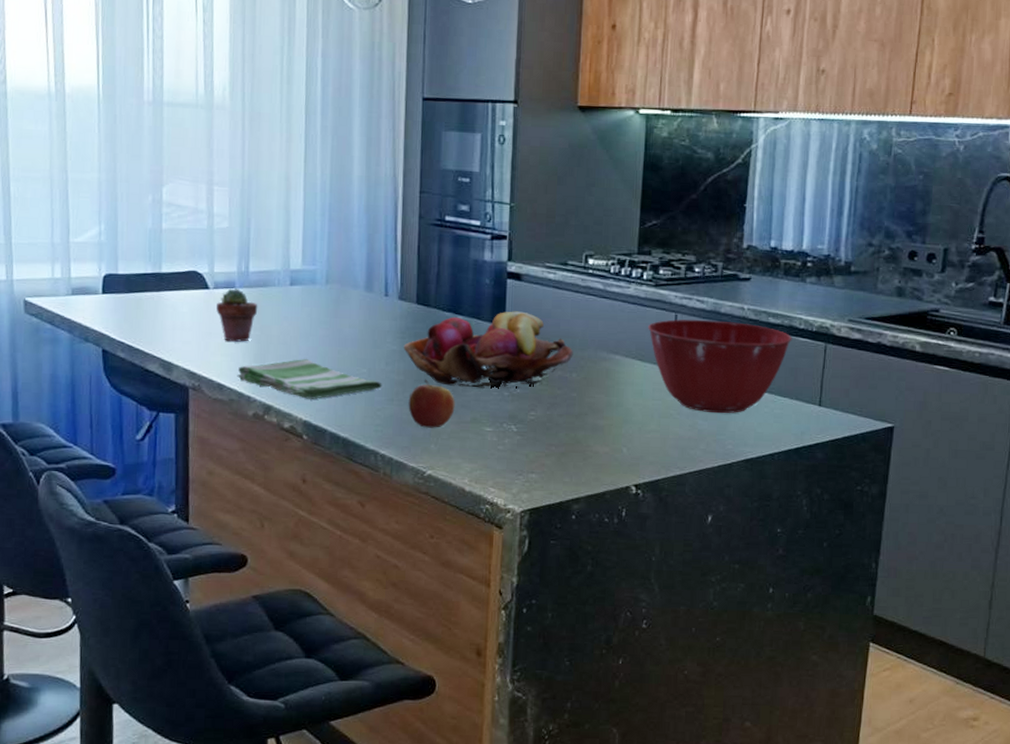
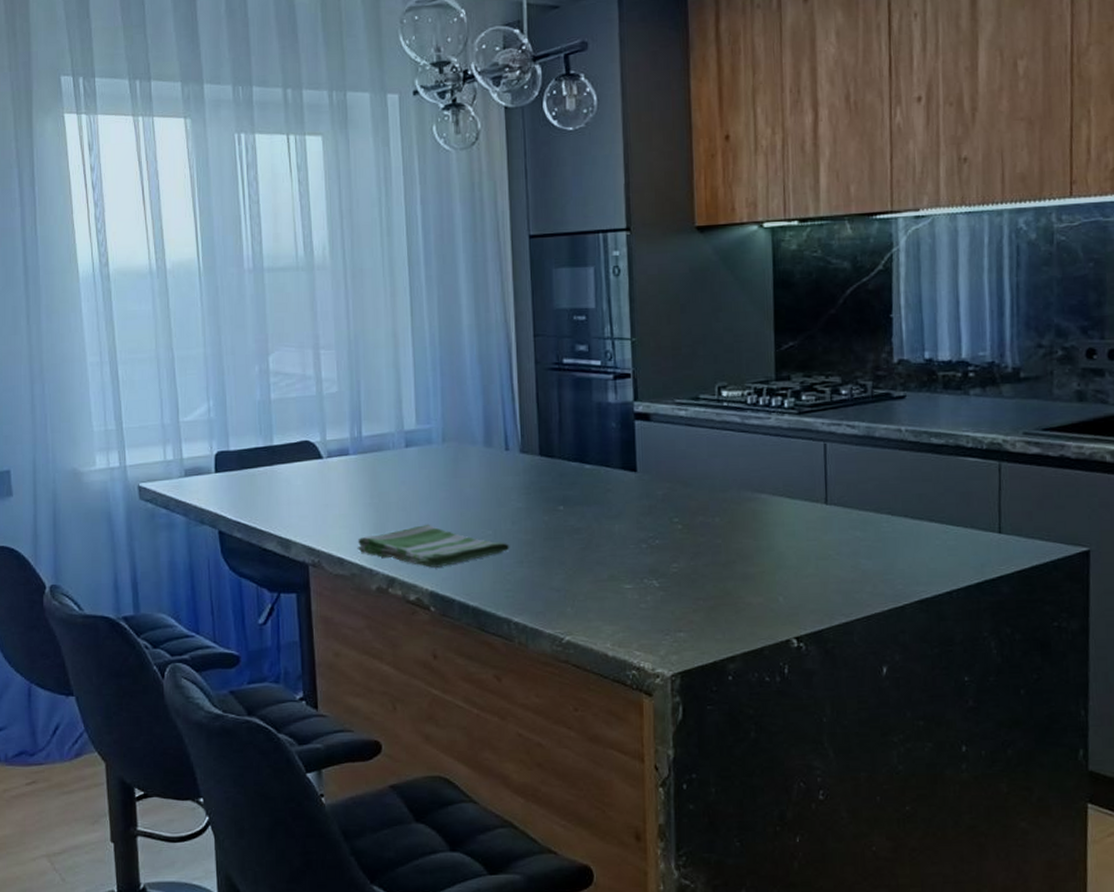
potted succulent: present [216,288,258,342] -> none [331,455,374,512]
fruit basket: present [403,311,573,389] -> none [529,454,714,542]
apple: present [408,379,455,428] -> none [539,536,590,590]
mixing bowl: present [648,319,792,414] -> none [795,446,960,551]

